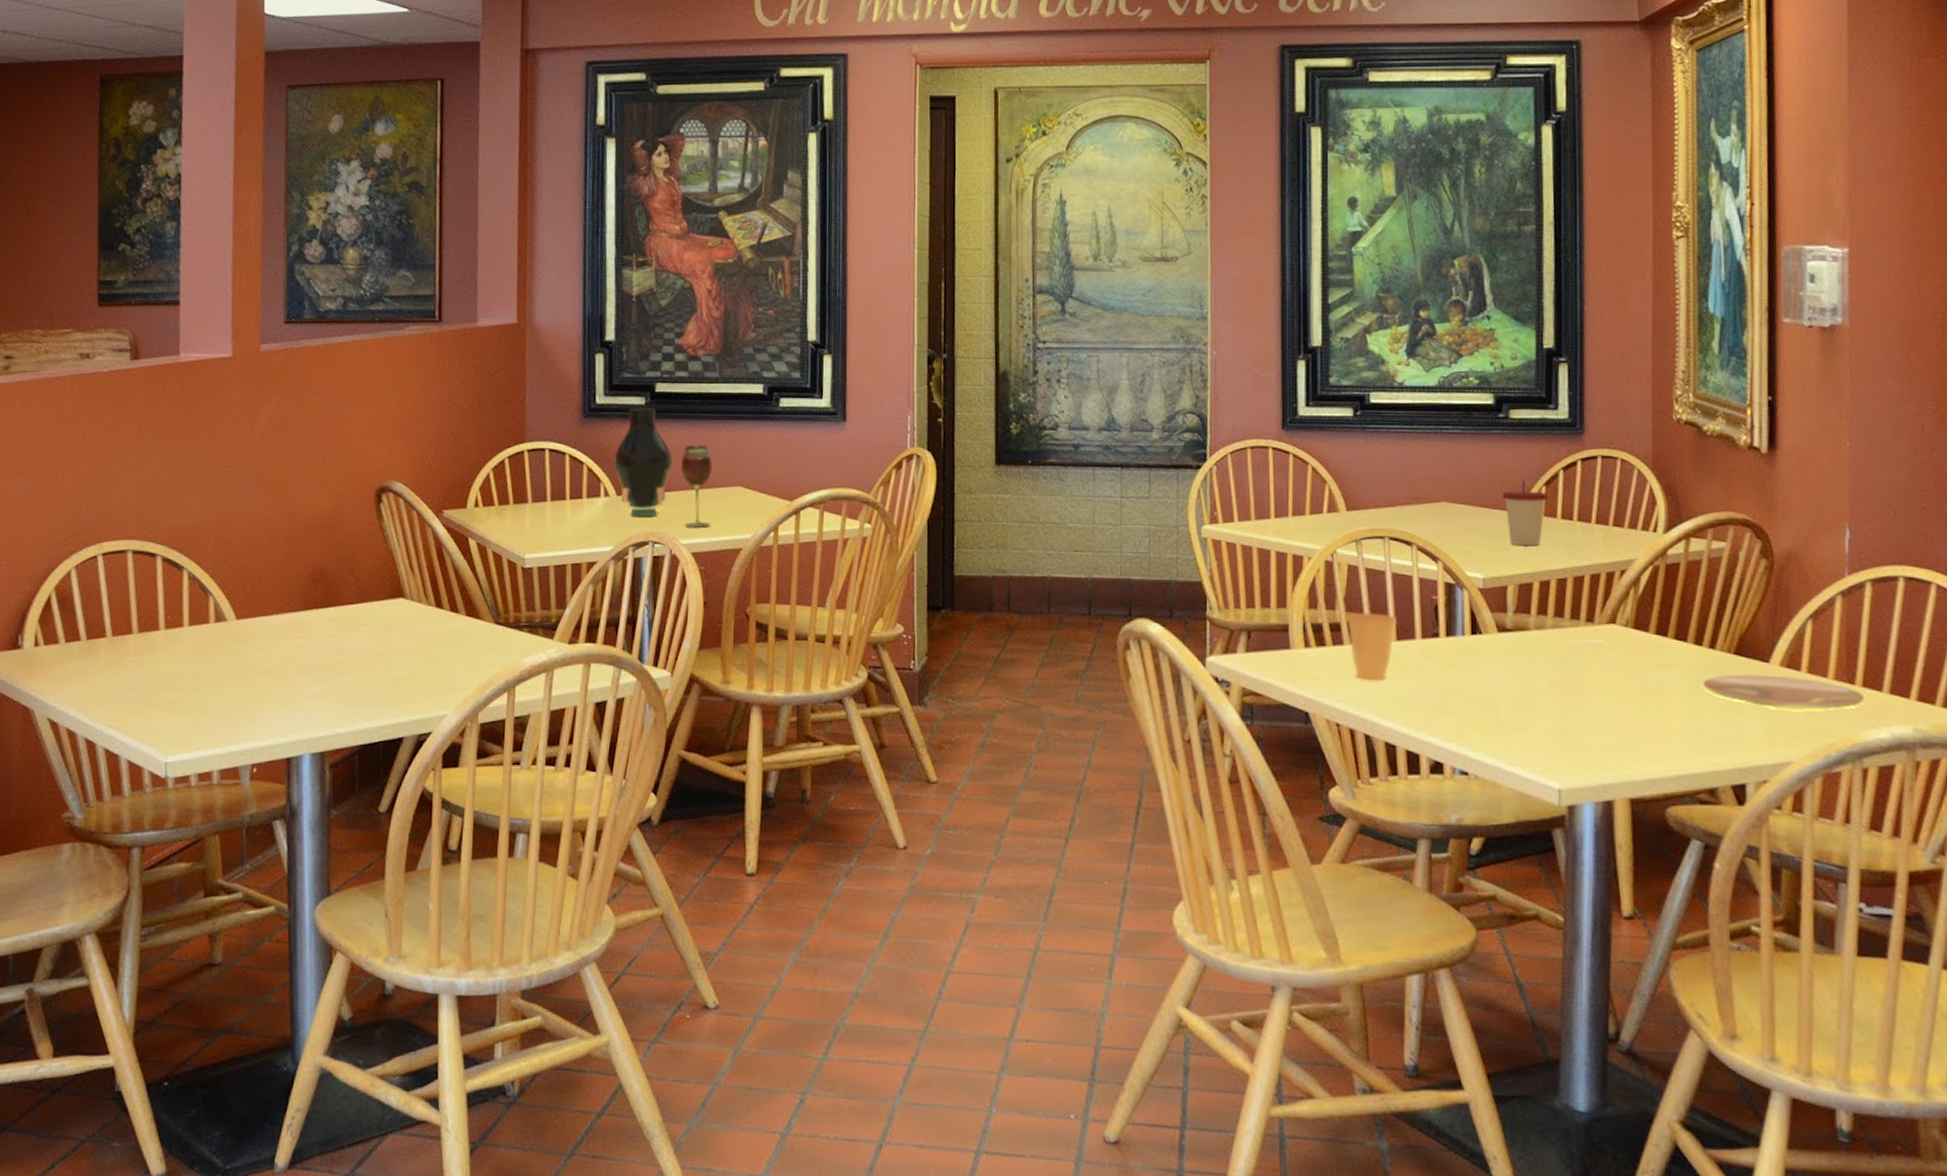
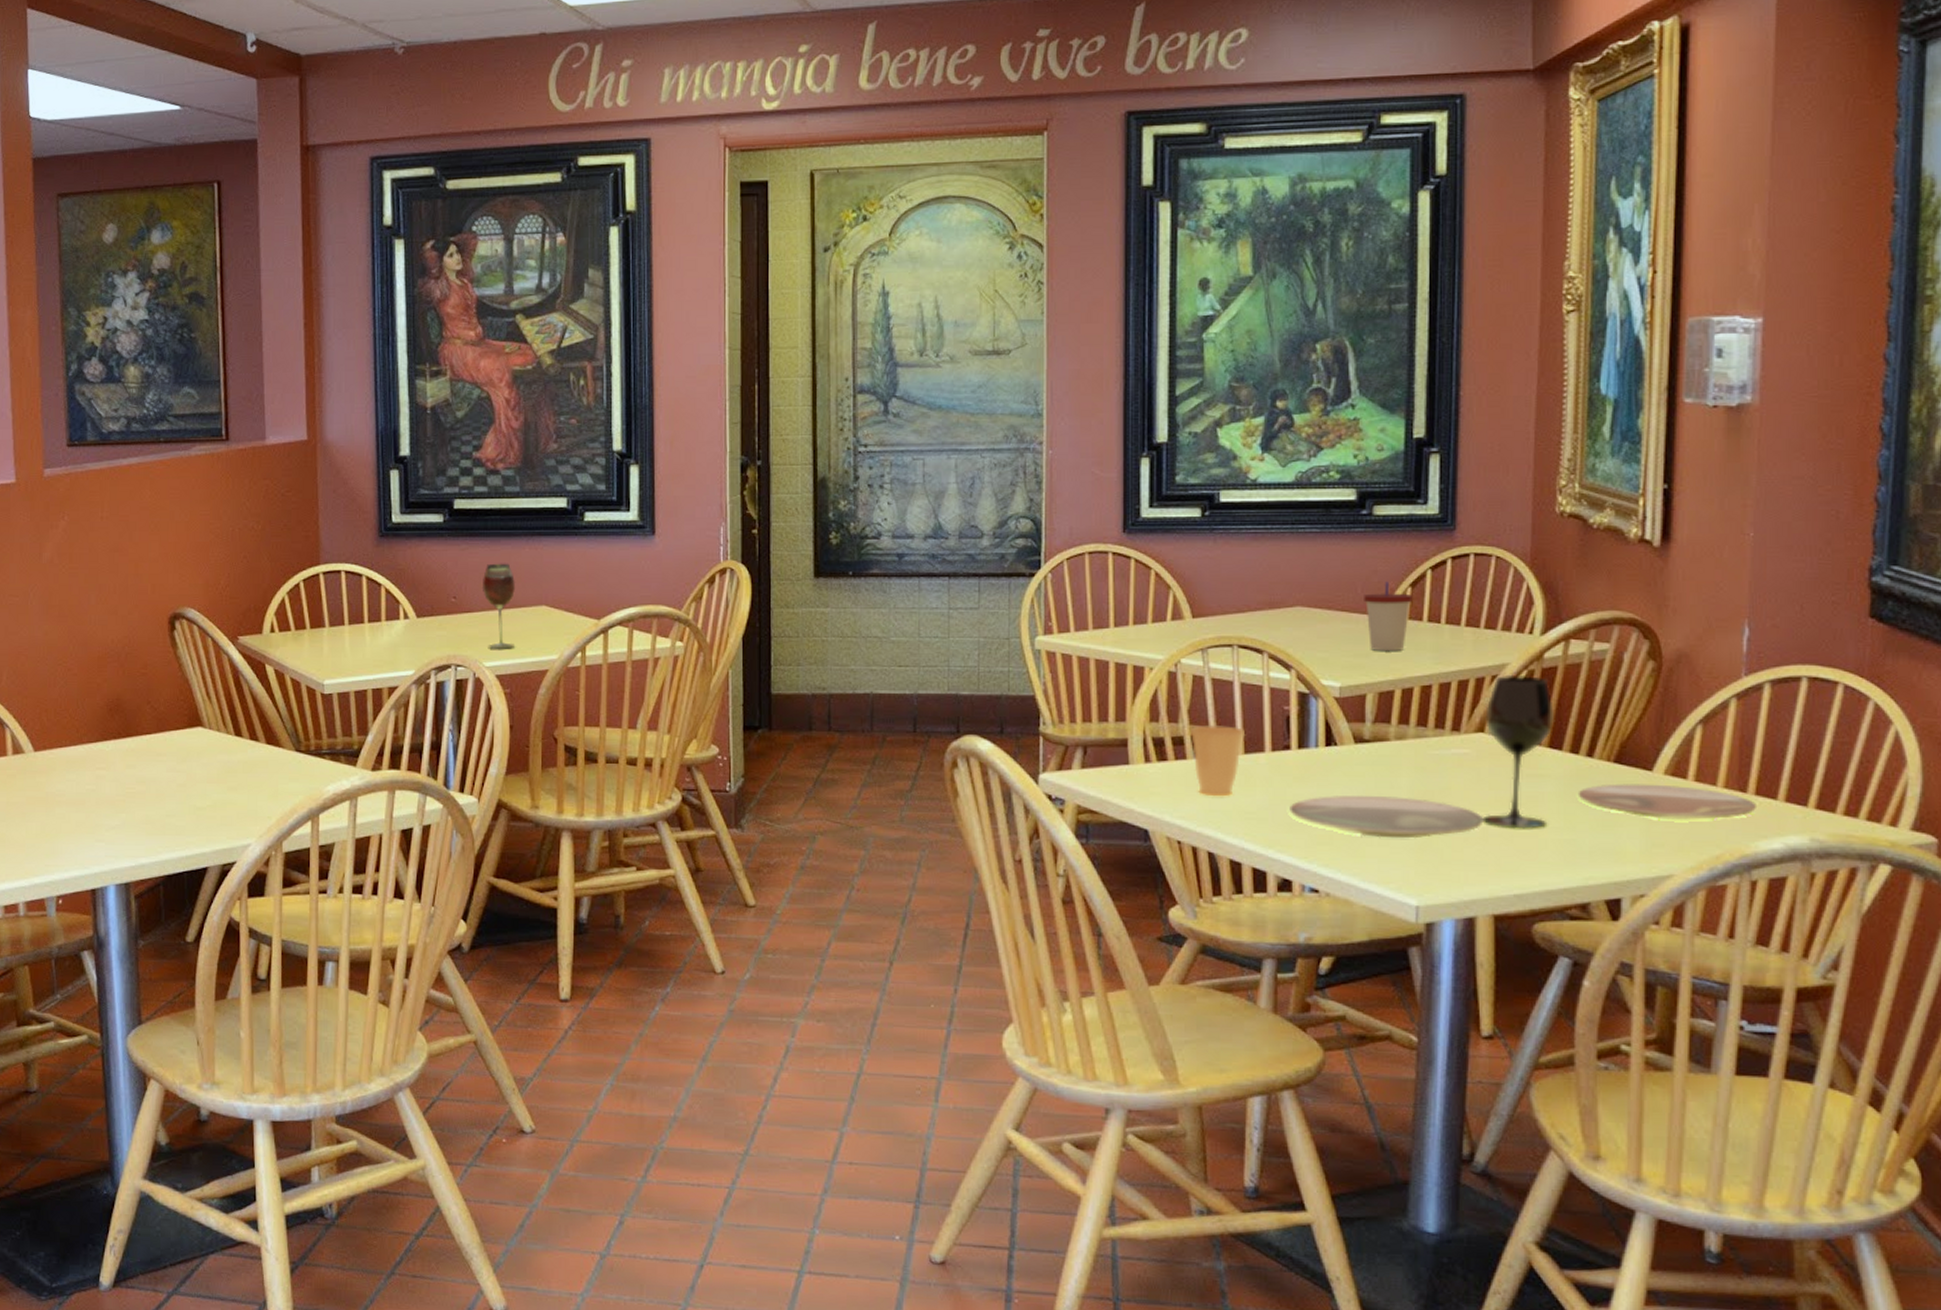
vase: present [614,408,673,517] -> none [413,526,474,639]
plate: none [1439,682,1618,724] -> present [1290,796,1484,839]
wineglass: none [1616,569,1680,717] -> present [1482,674,1555,829]

